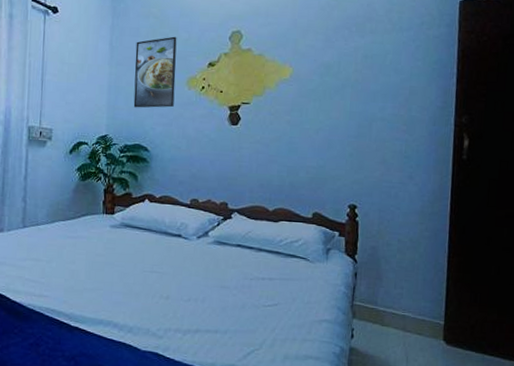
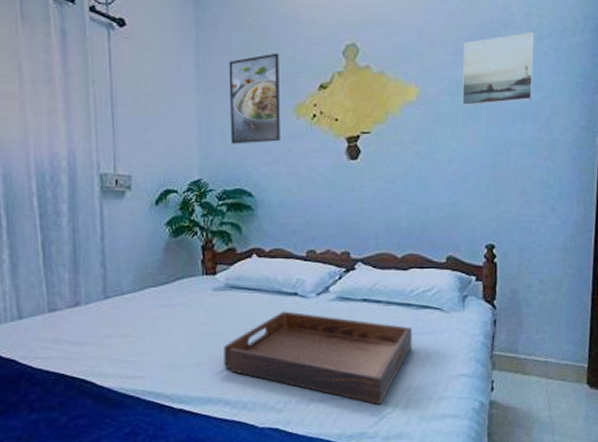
serving tray: none [115,250,281,340] -> present [224,311,413,405]
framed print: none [329,24,396,85] -> present [462,31,535,107]

